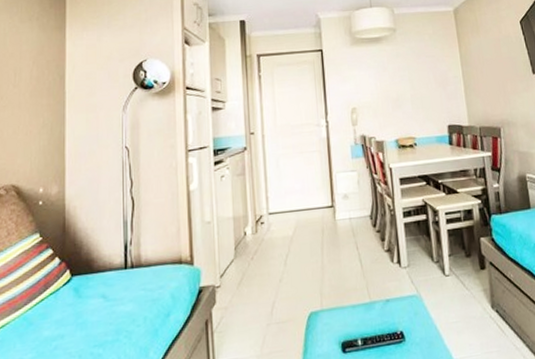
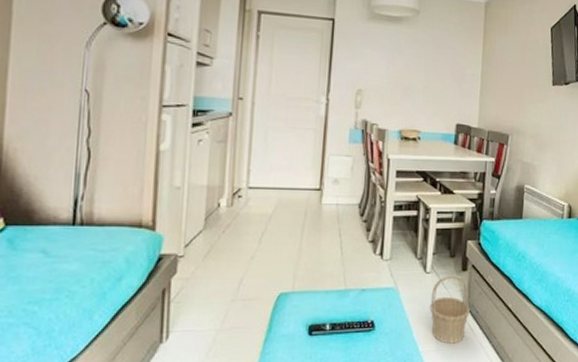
basket: none [454,274,498,349] -> present [430,275,471,344]

